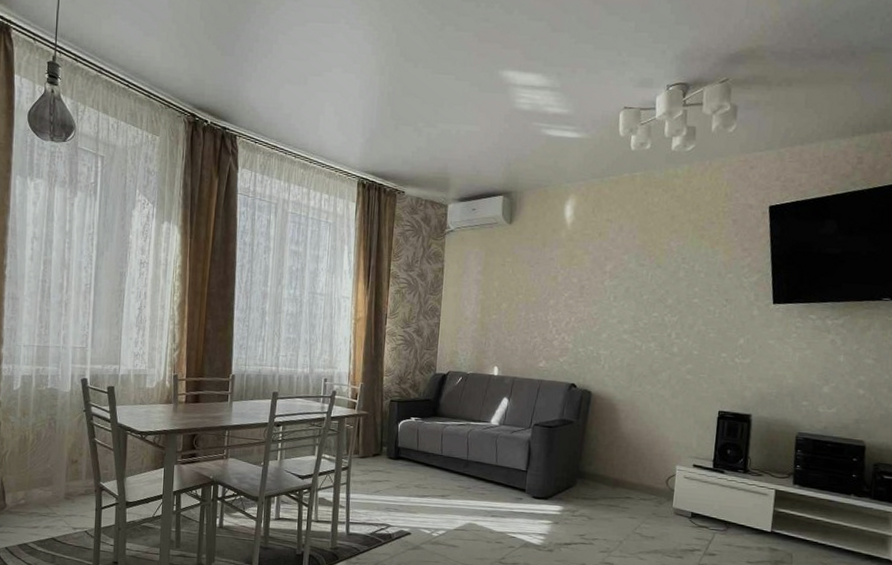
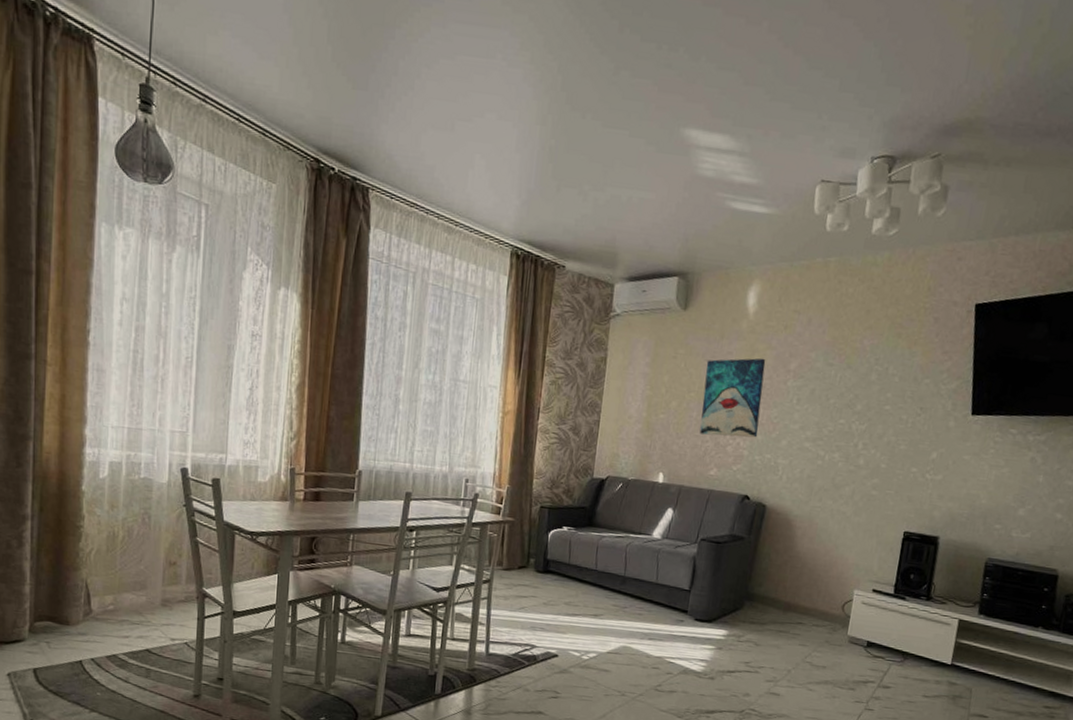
wall art: none [528,262,584,332] -> present [699,358,766,438]

